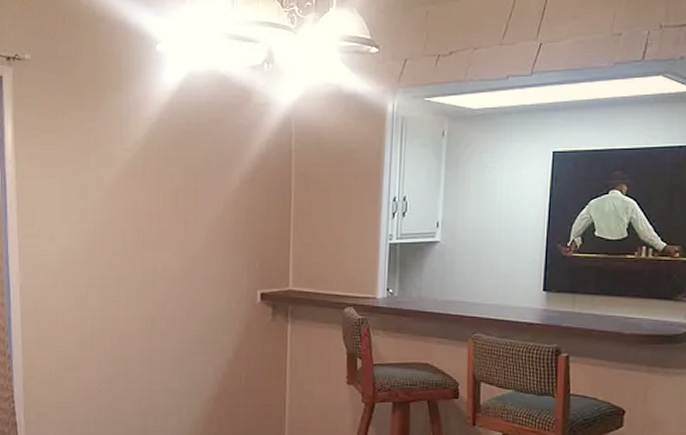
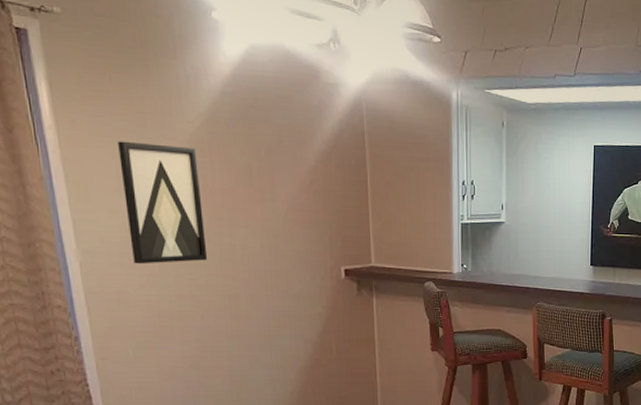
wall art: none [63,171,131,287] -> present [118,141,208,264]

